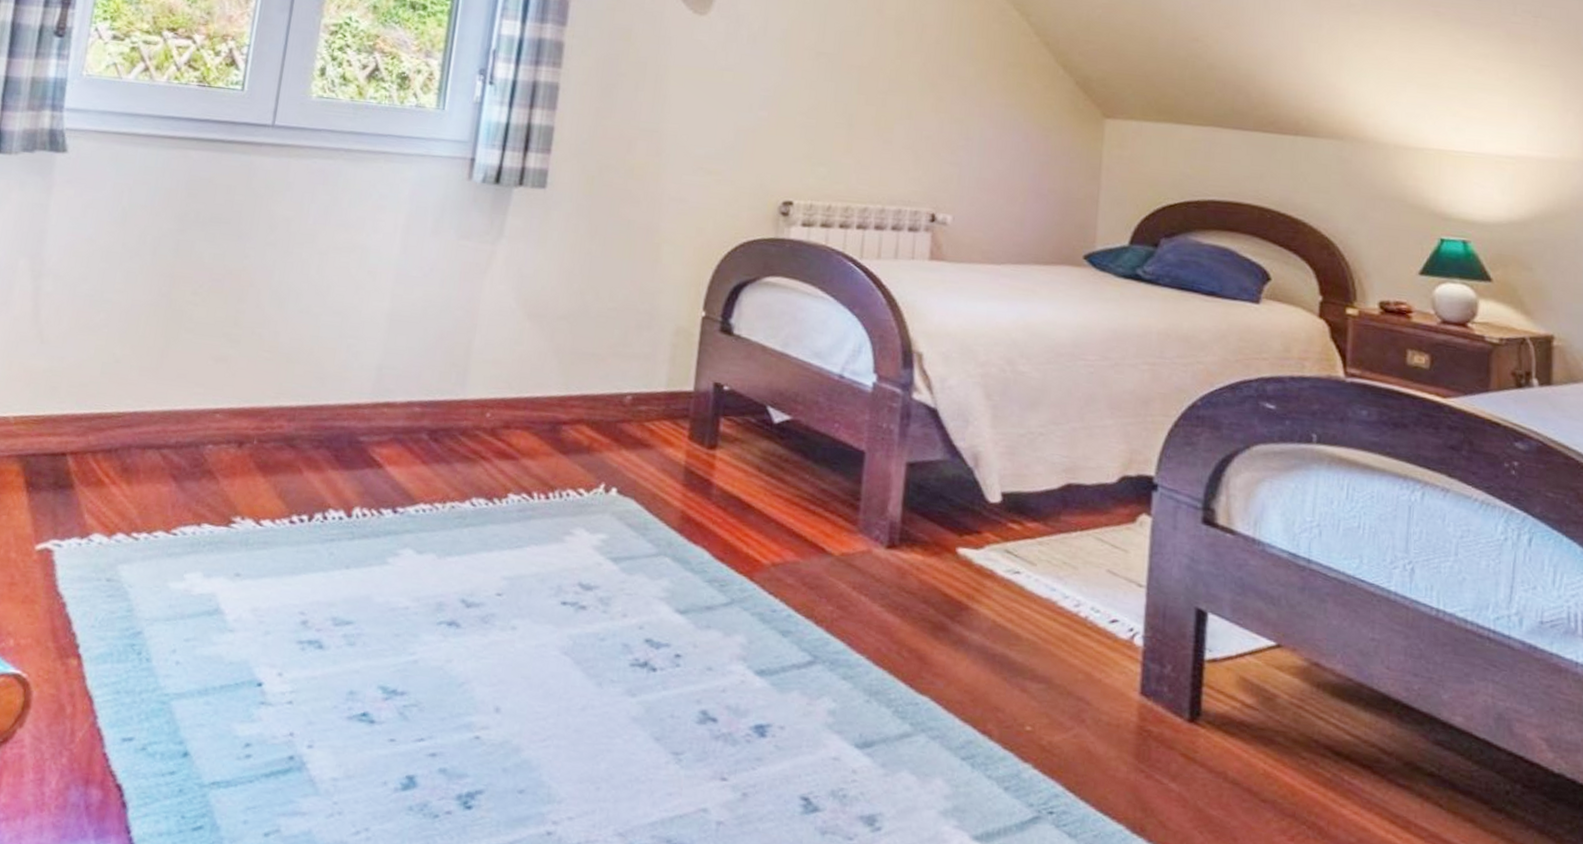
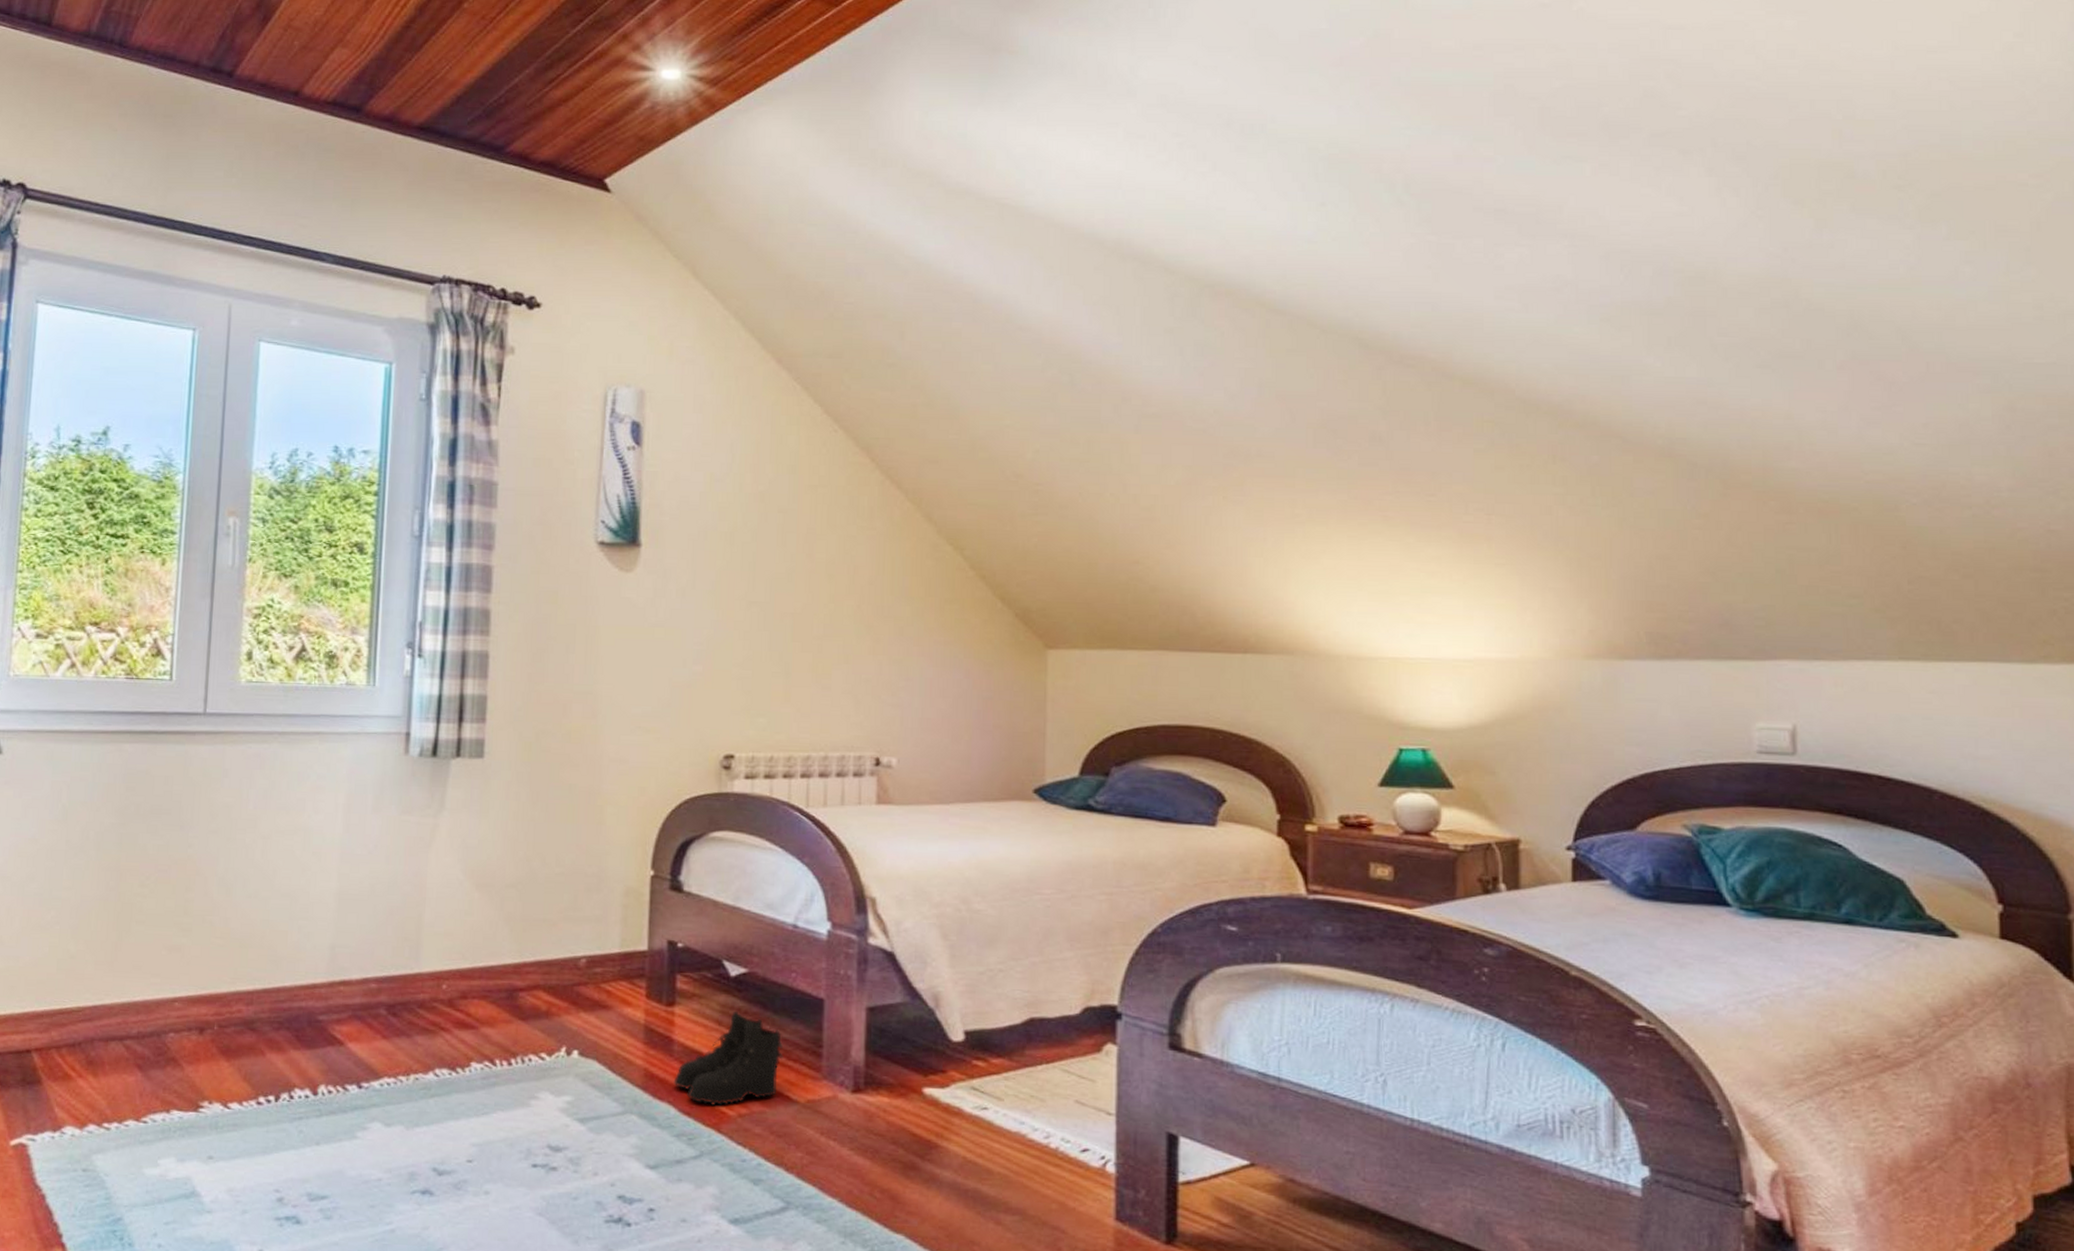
boots: none [709,458,821,554] -> present [673,1011,783,1106]

